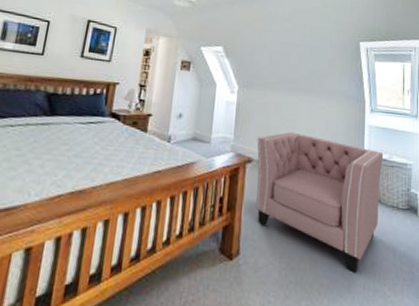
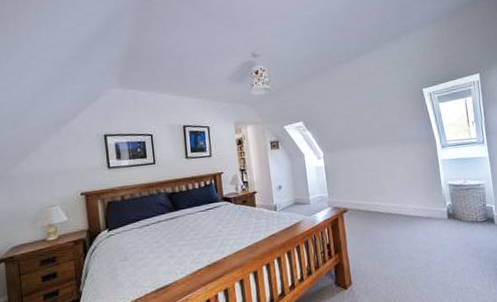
armchair: present [256,131,384,273] -> none [348,179,462,279]

